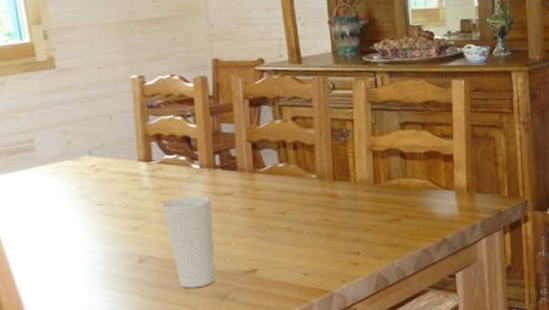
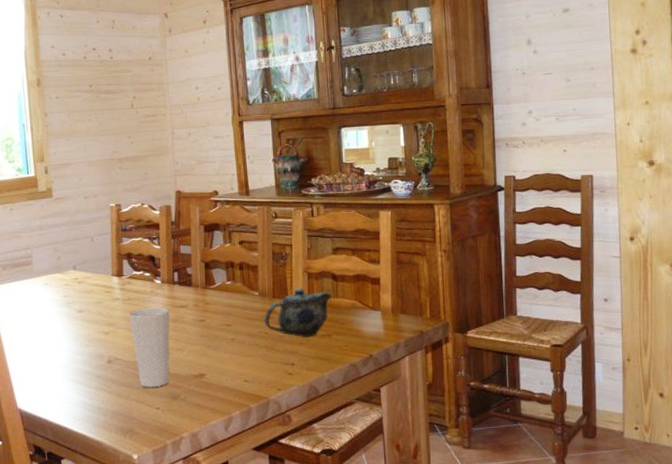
teapot: none [324,167,401,223] -> present [264,287,332,338]

